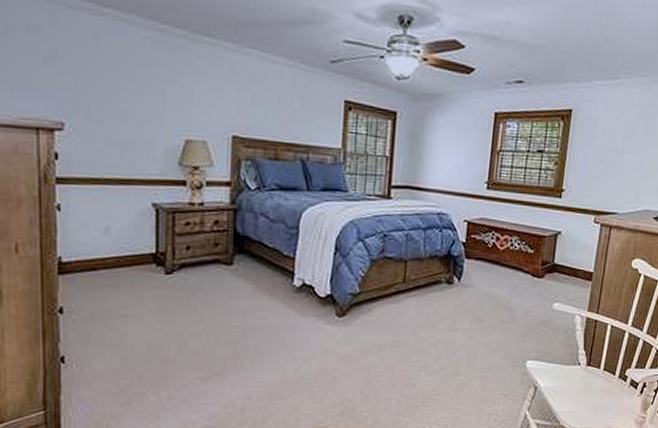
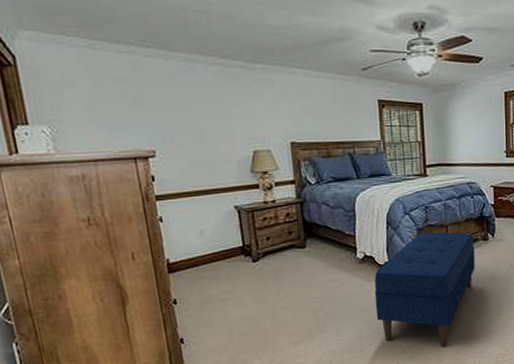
bench: none [307,265,437,406] -> present [374,232,475,347]

